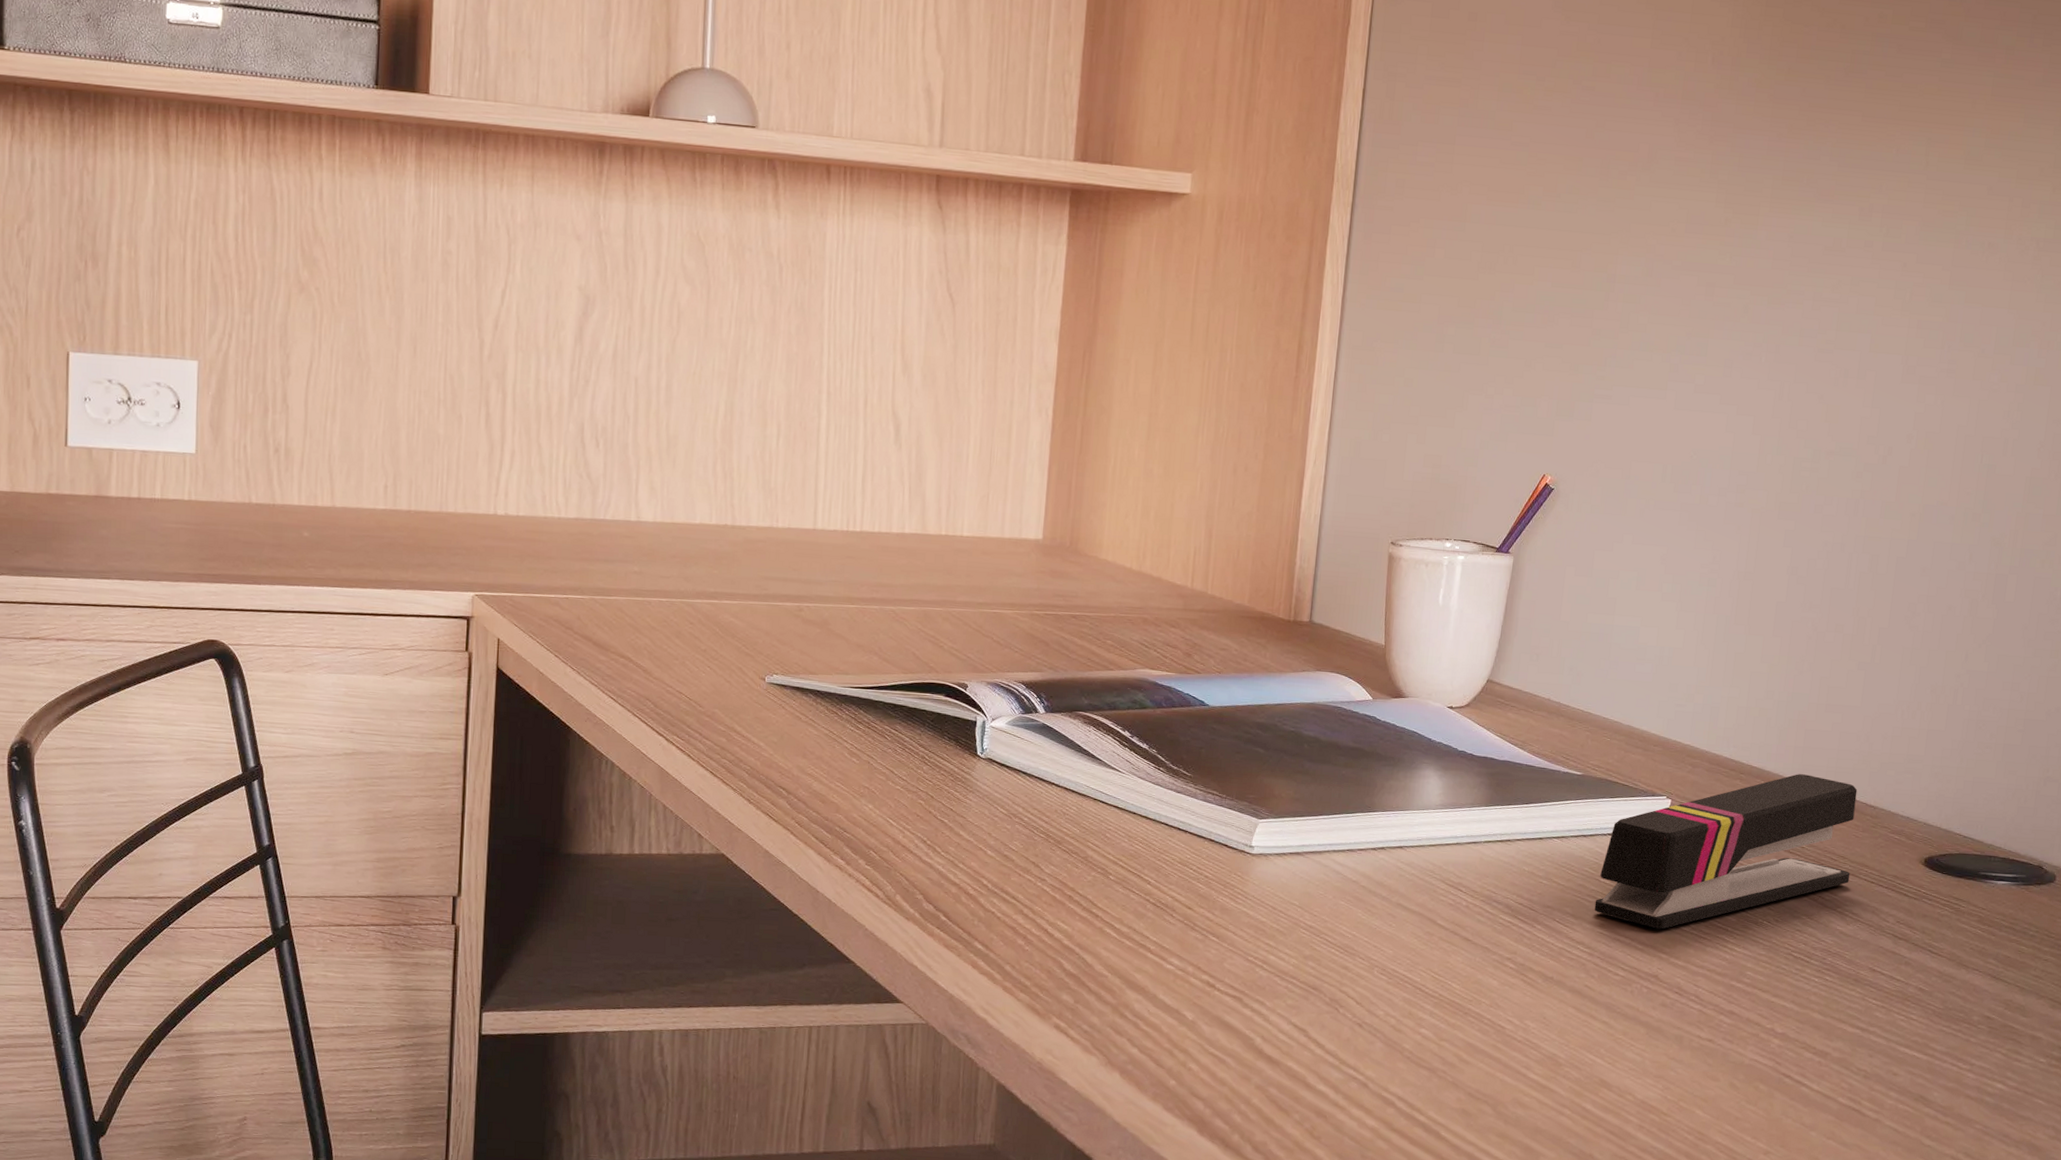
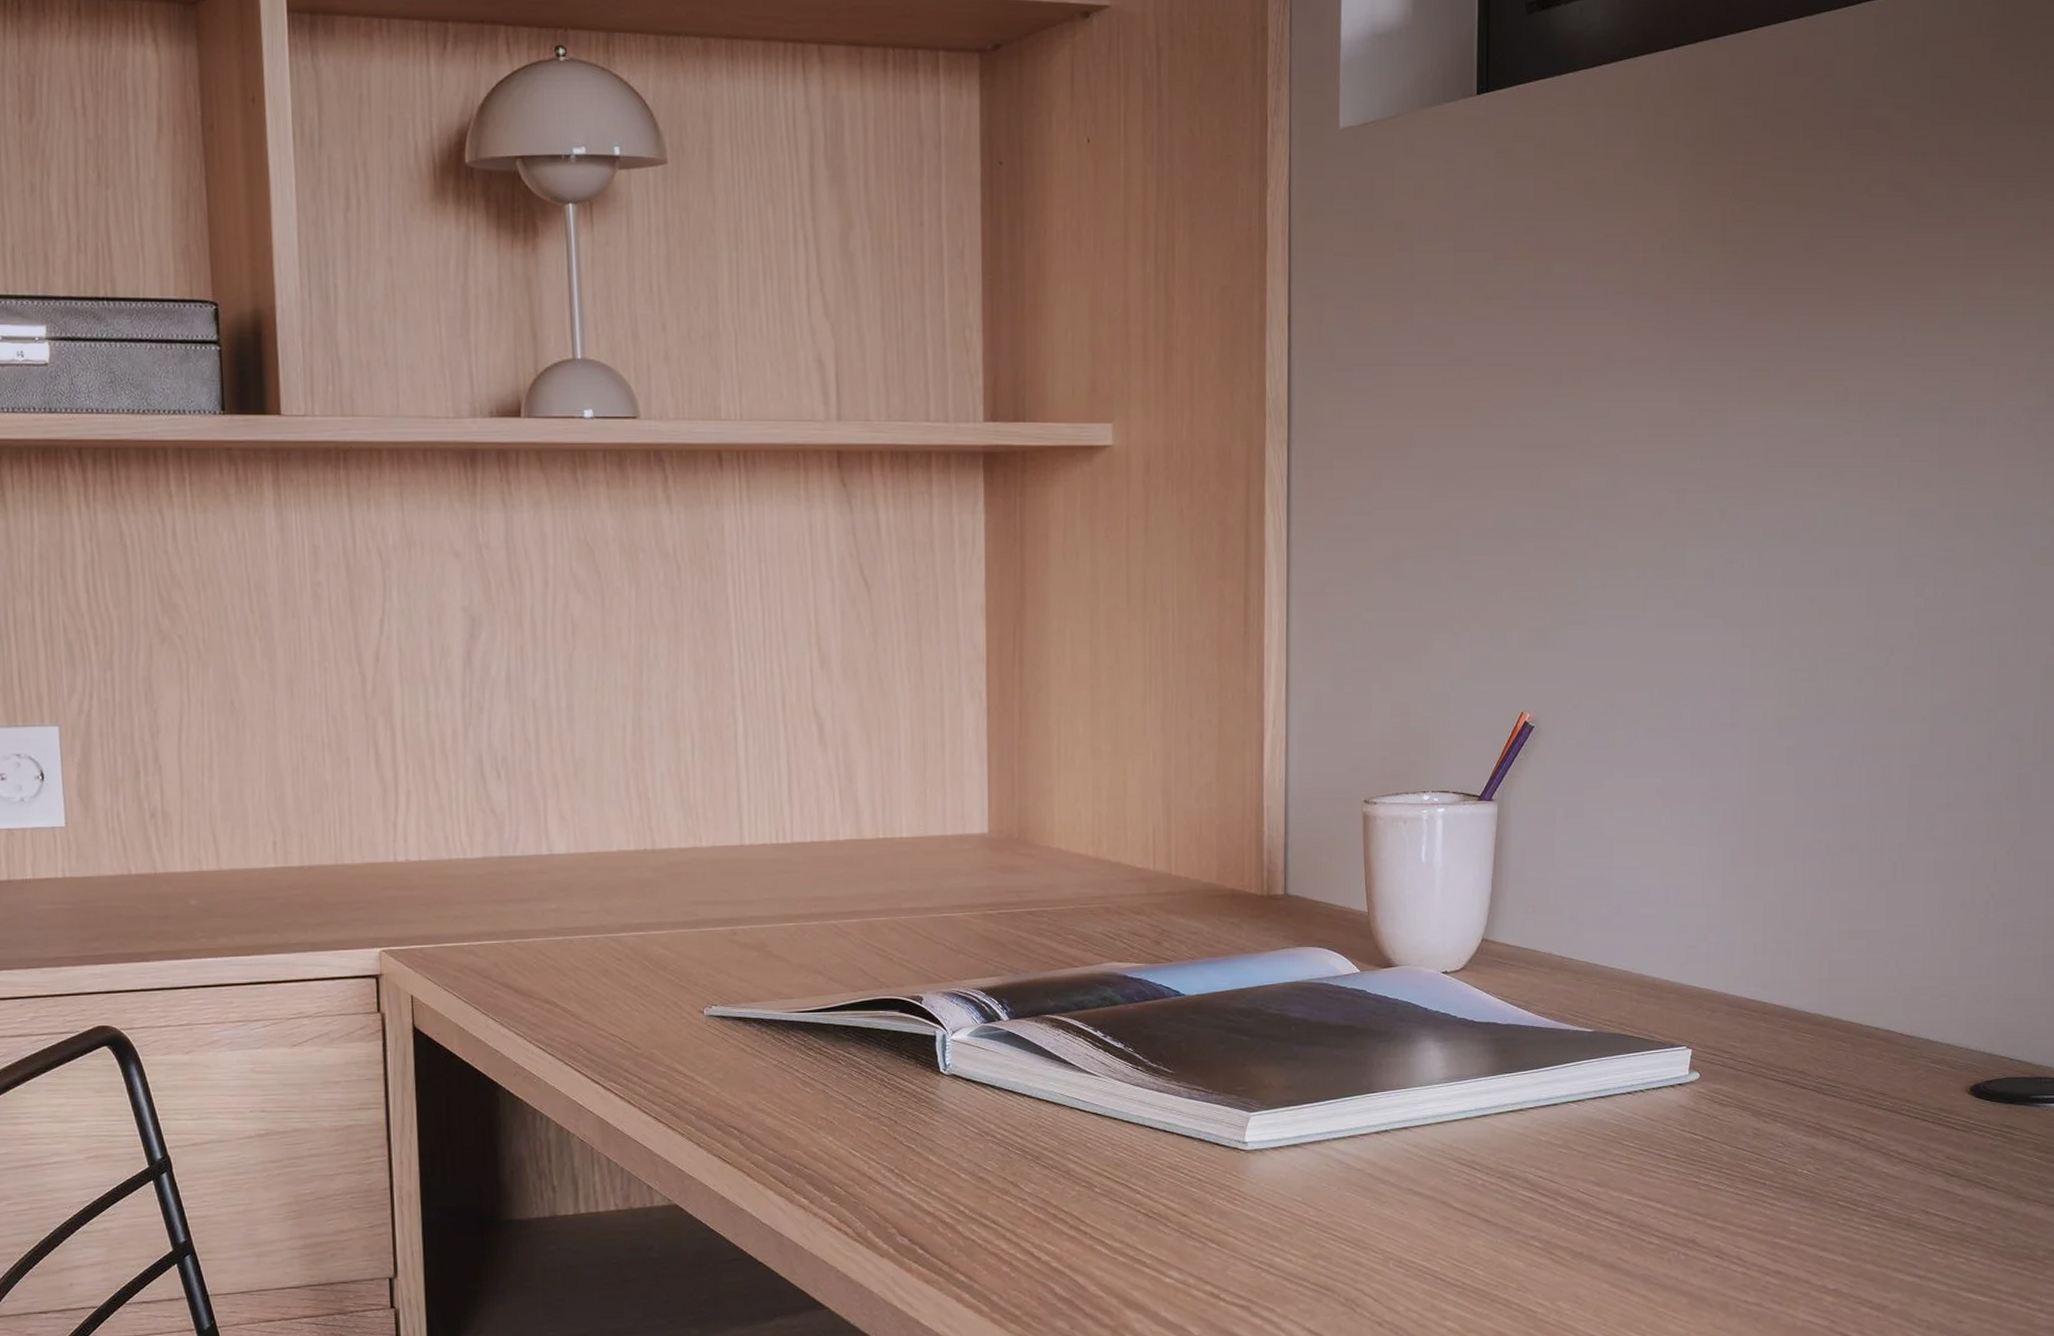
stapler: present [1594,774,1858,929] -> none [1620,1008,1892,1190]

